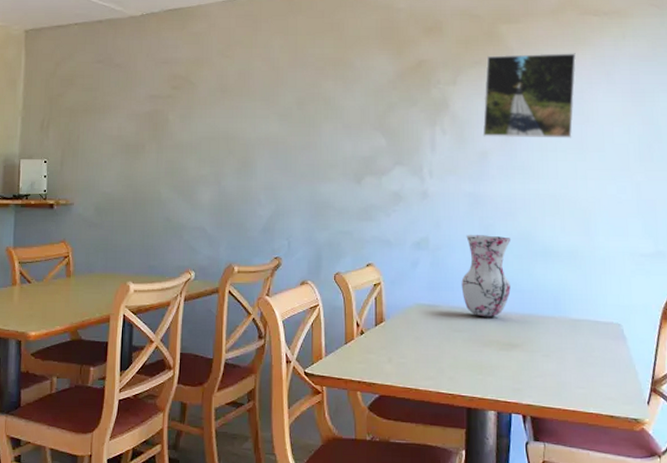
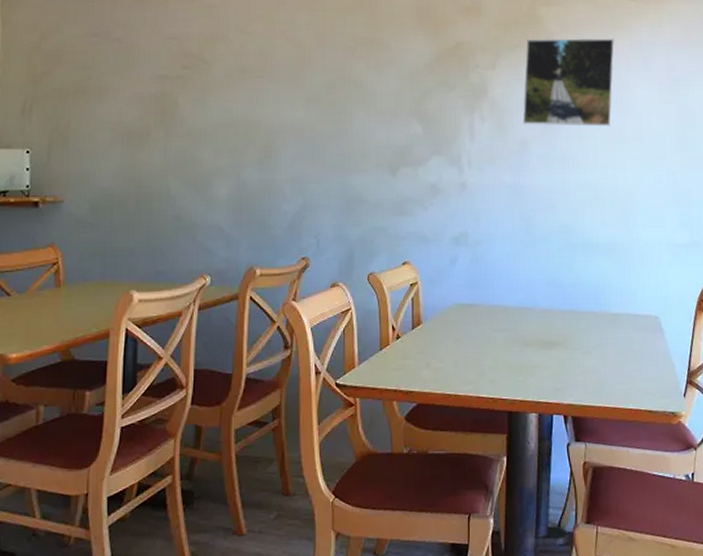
vase: present [461,235,512,317] -> none [501,228,552,315]

